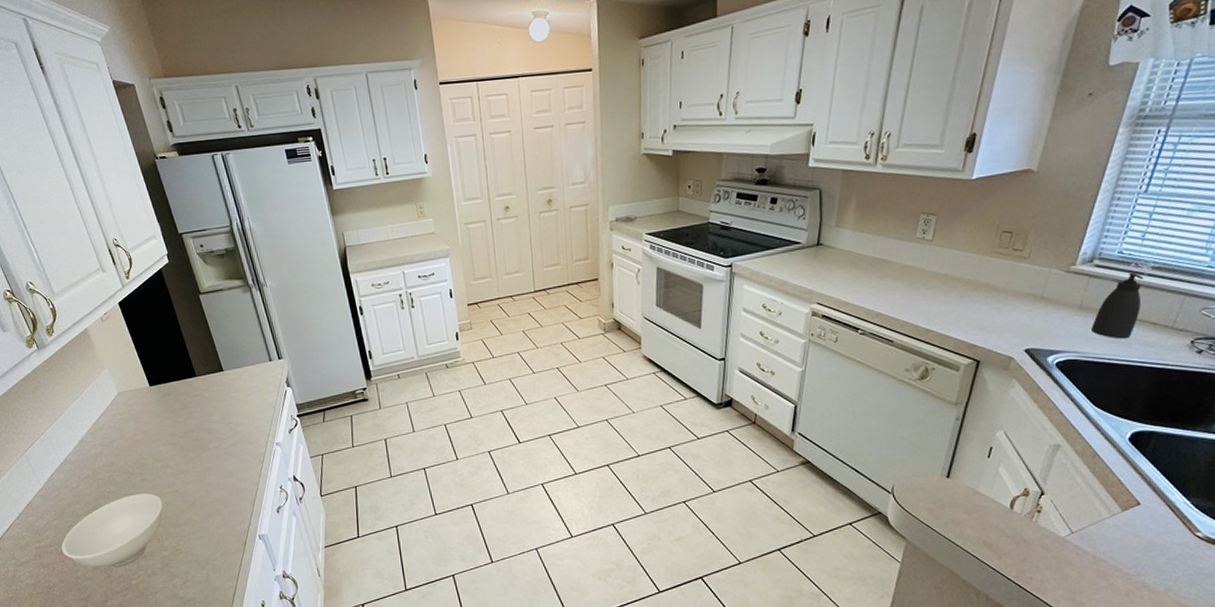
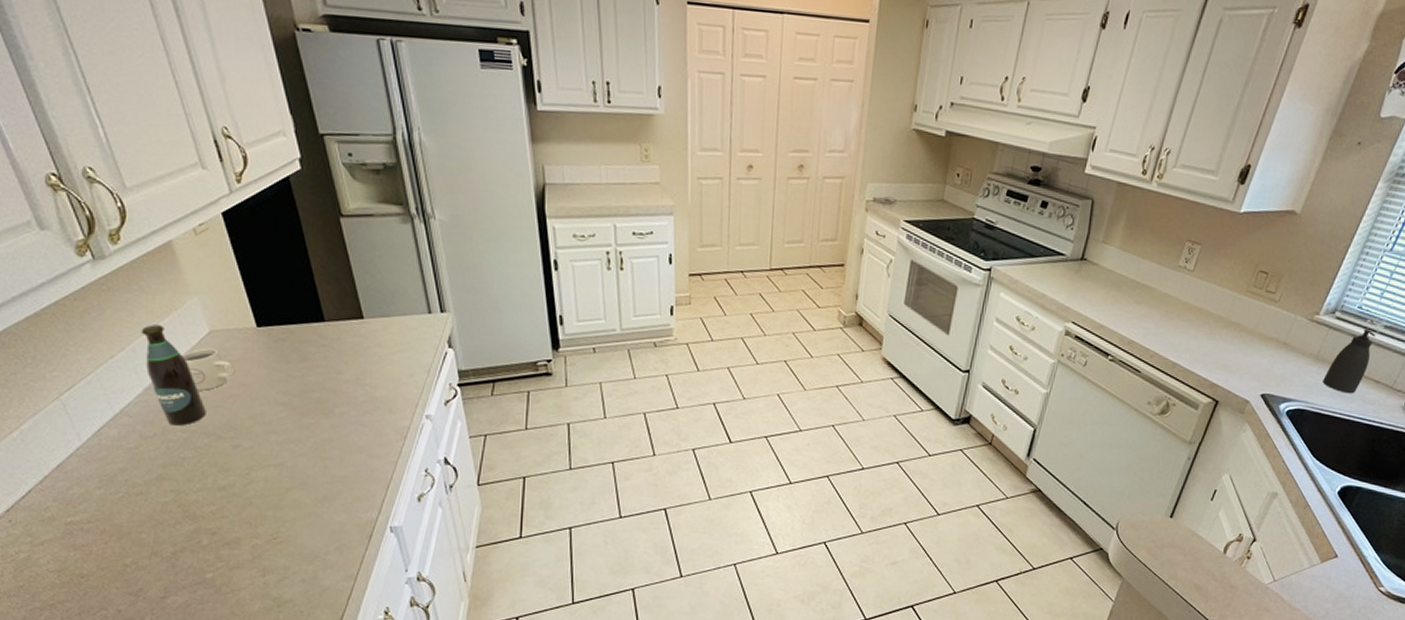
bowl: present [61,493,163,568] -> none [106,464,261,555]
bottle: none [73,392,121,468] -> present [141,324,206,426]
mug: none [102,406,138,439] -> present [183,348,235,391]

